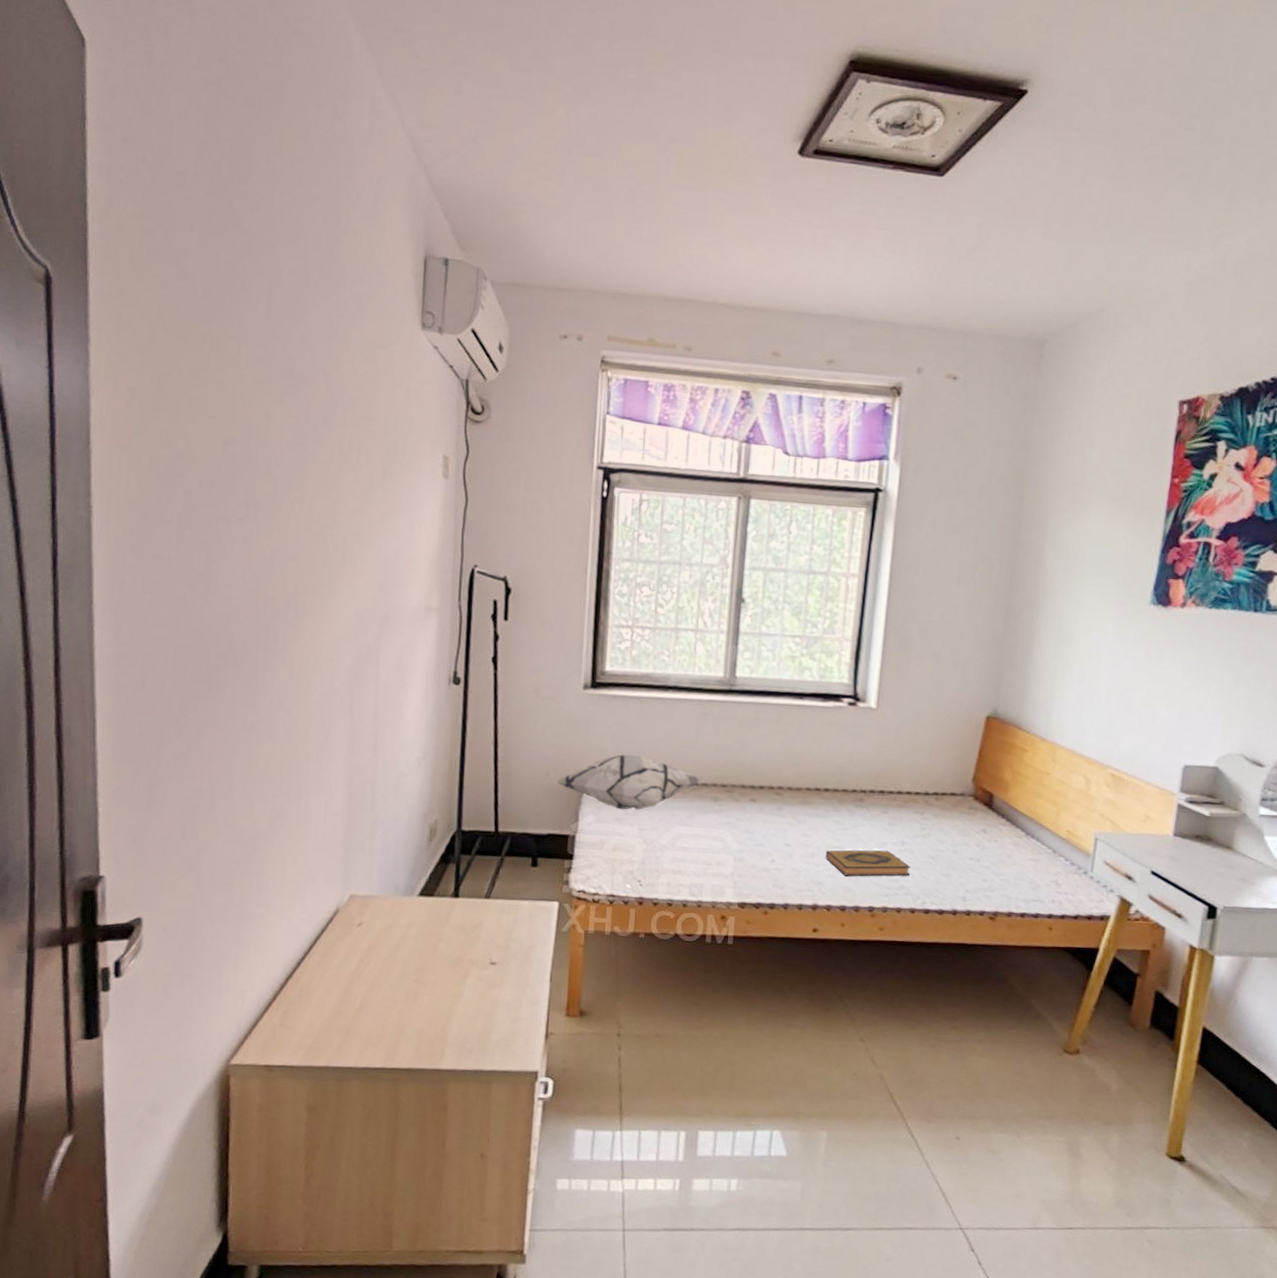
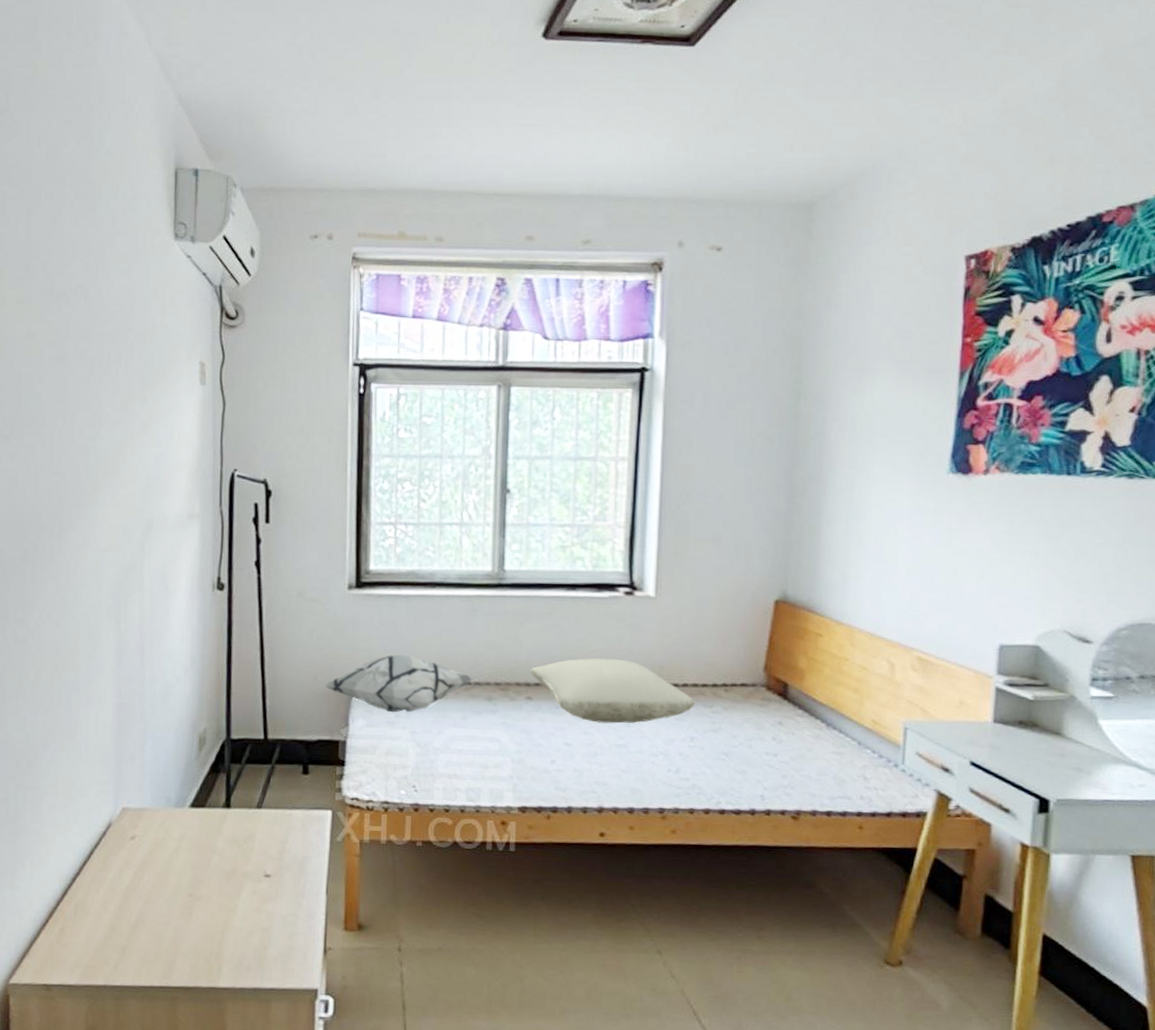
pillow: none [755,764,909,827] -> present [530,658,696,724]
hardback book: present [825,849,910,877] -> none [609,747,702,776]

